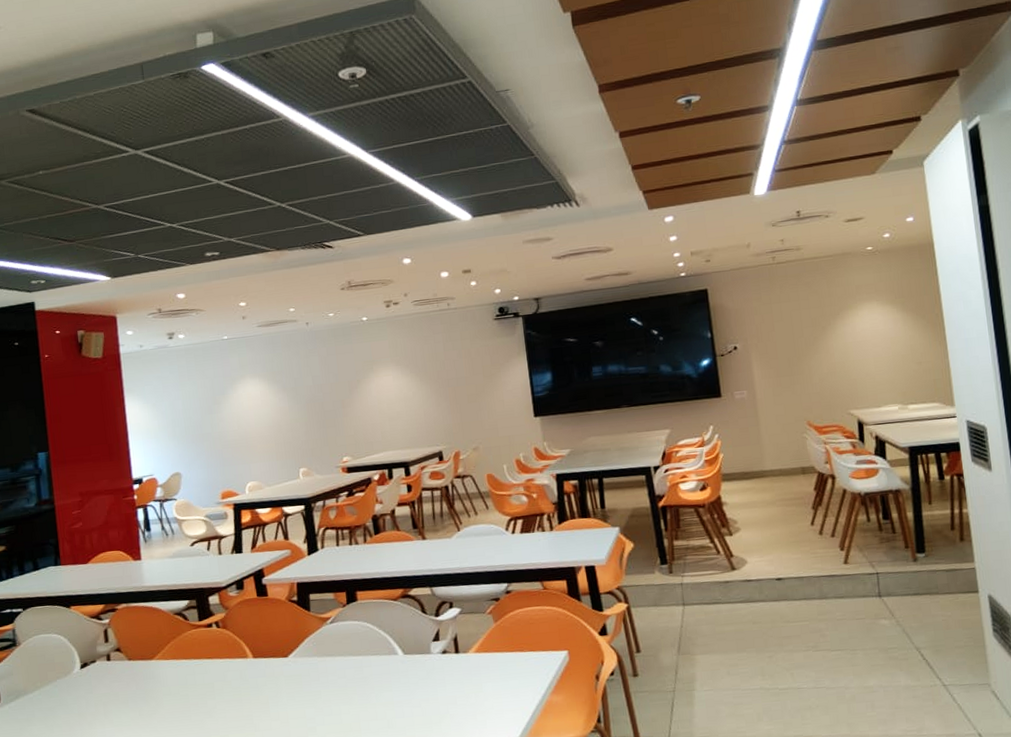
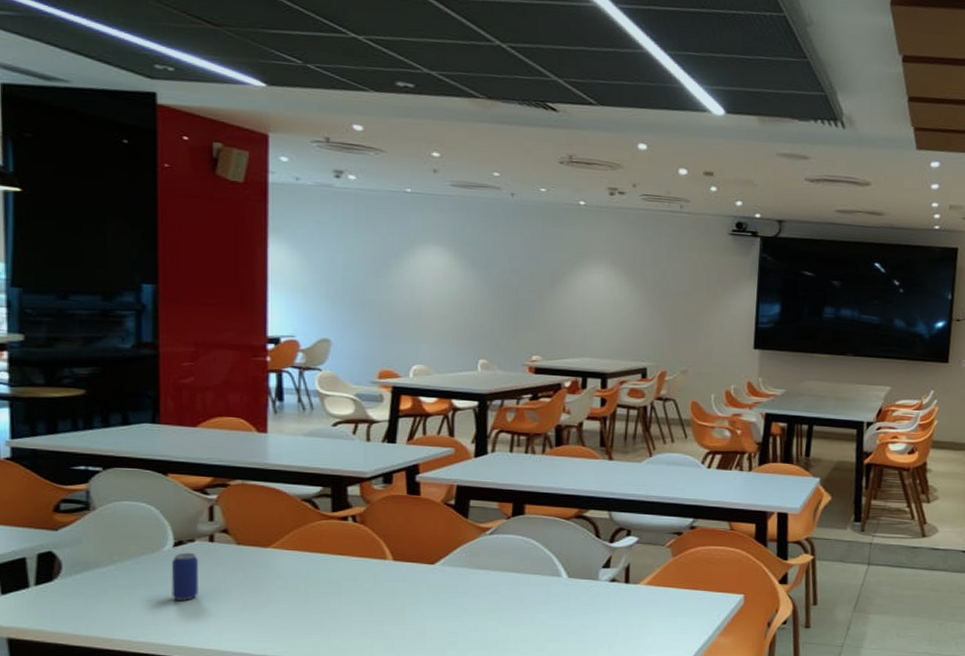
beverage can: none [80,672,104,716] -> present [171,552,200,601]

